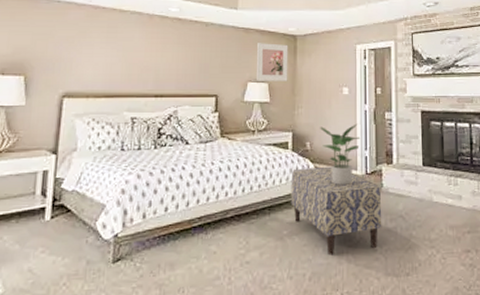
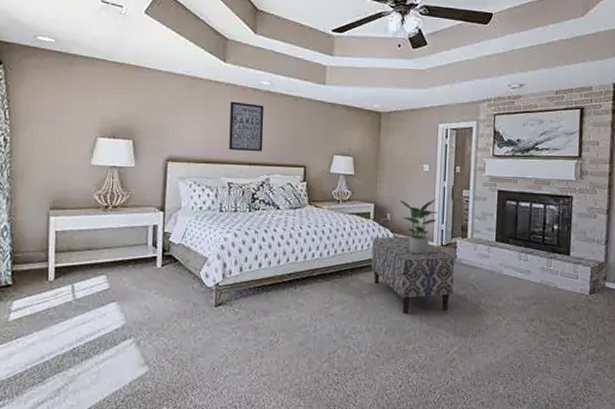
wall art: none [133,30,173,83] -> present [229,101,265,152]
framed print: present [256,43,288,81] -> none [342,118,373,156]

